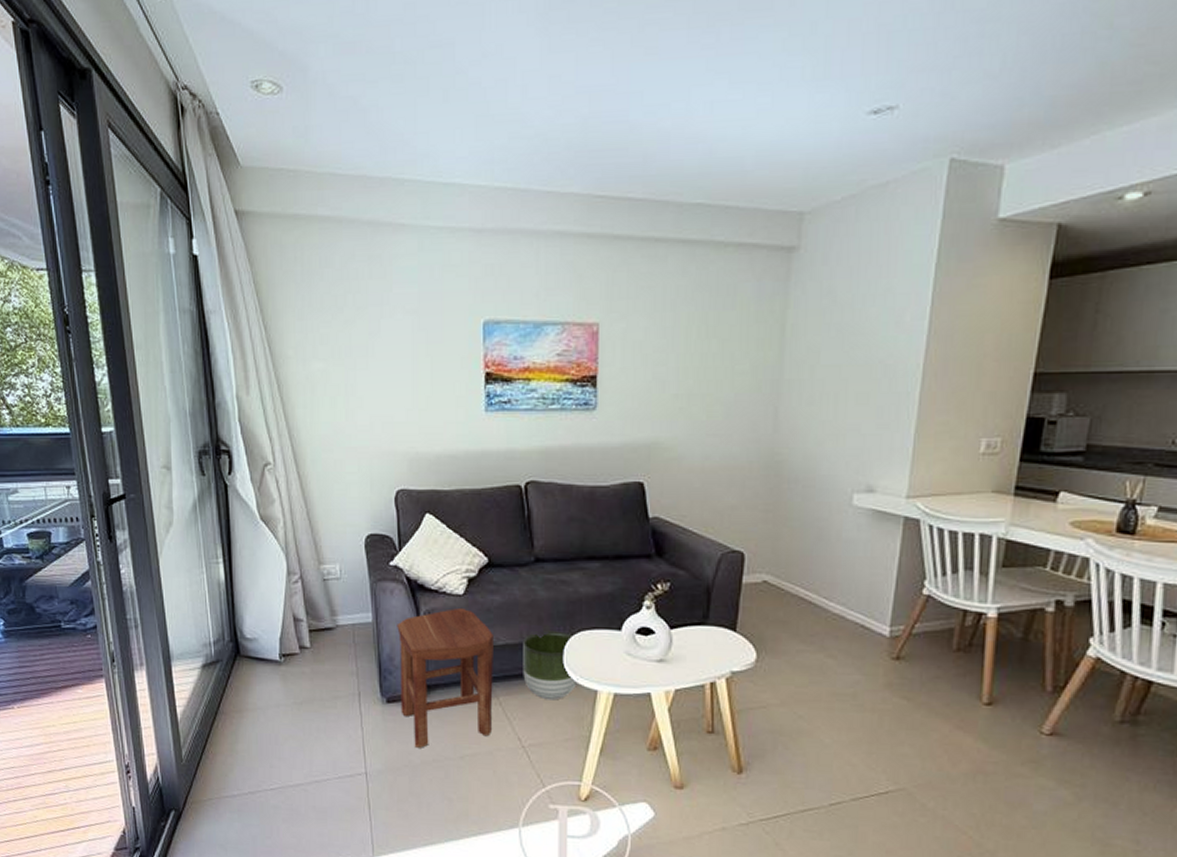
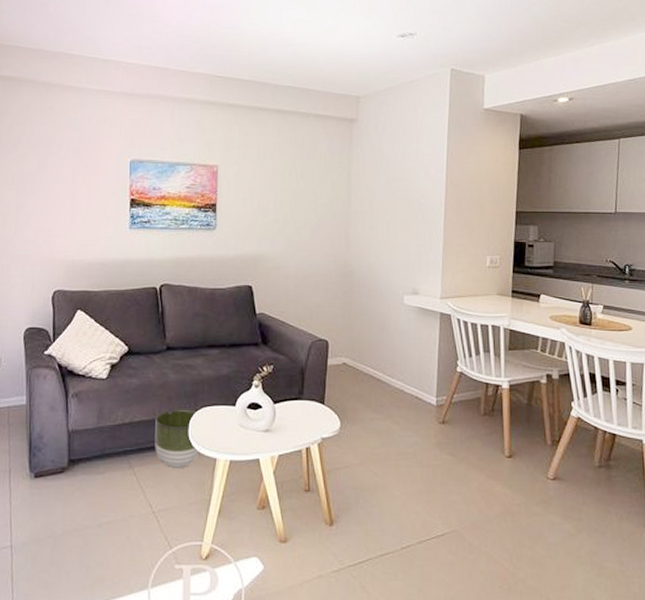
stool: present [397,607,493,748] -> none [47,389,131,519]

